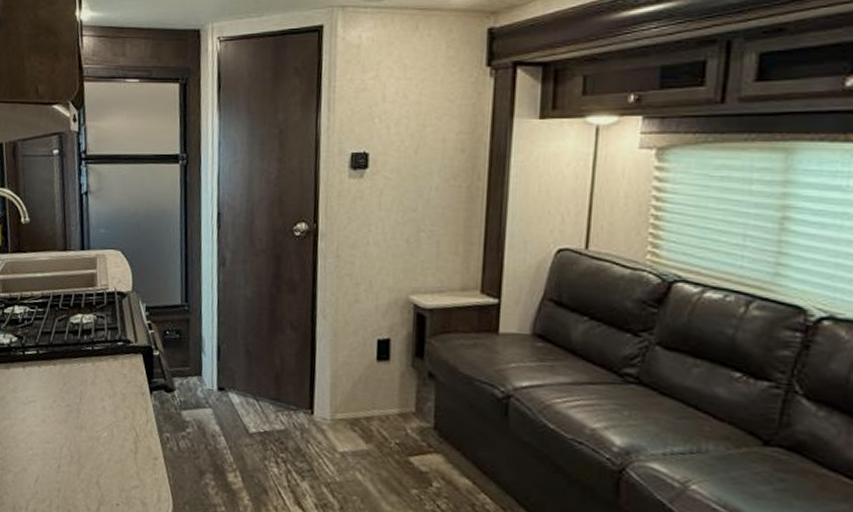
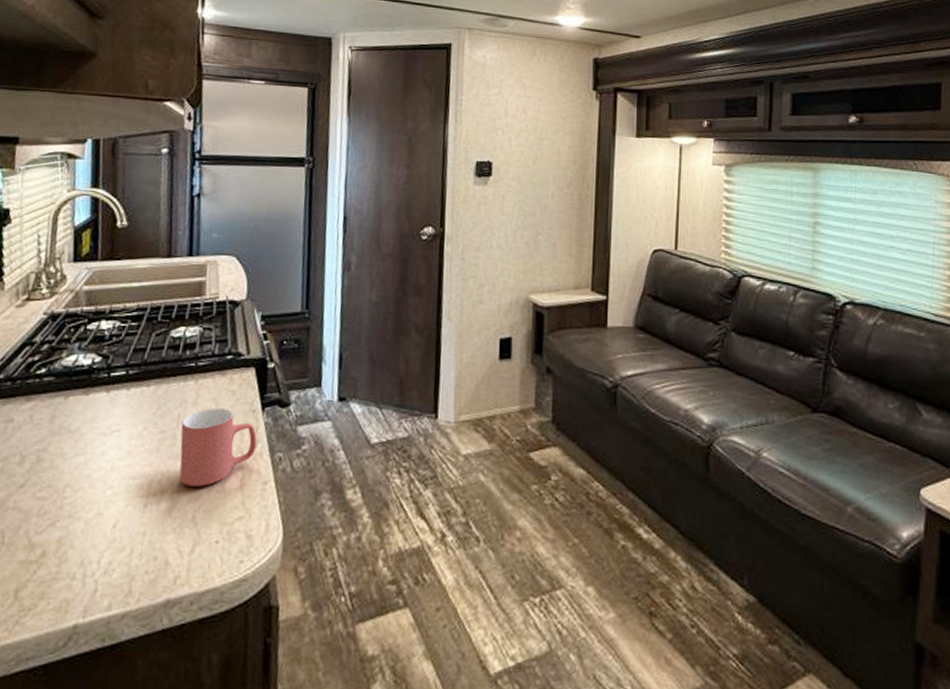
mug: none [83,388,148,456] -> present [179,408,258,486]

